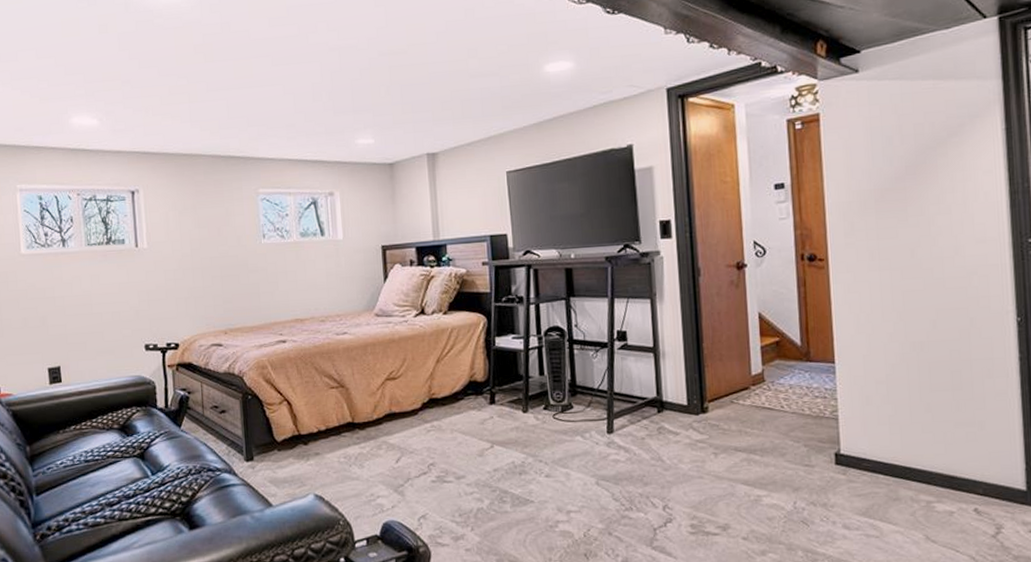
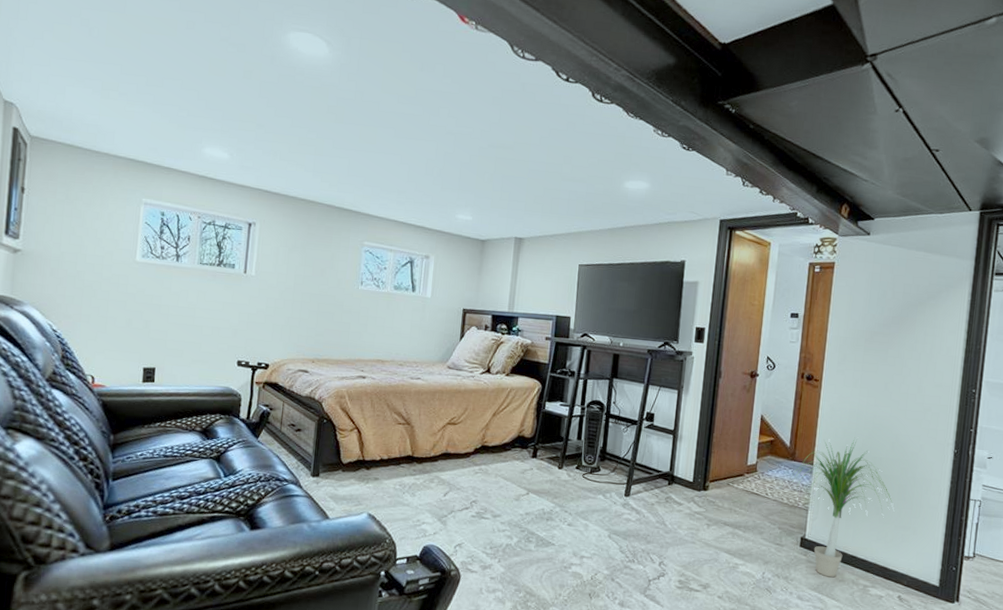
potted plant: none [810,324,945,497] -> present [792,439,892,578]

